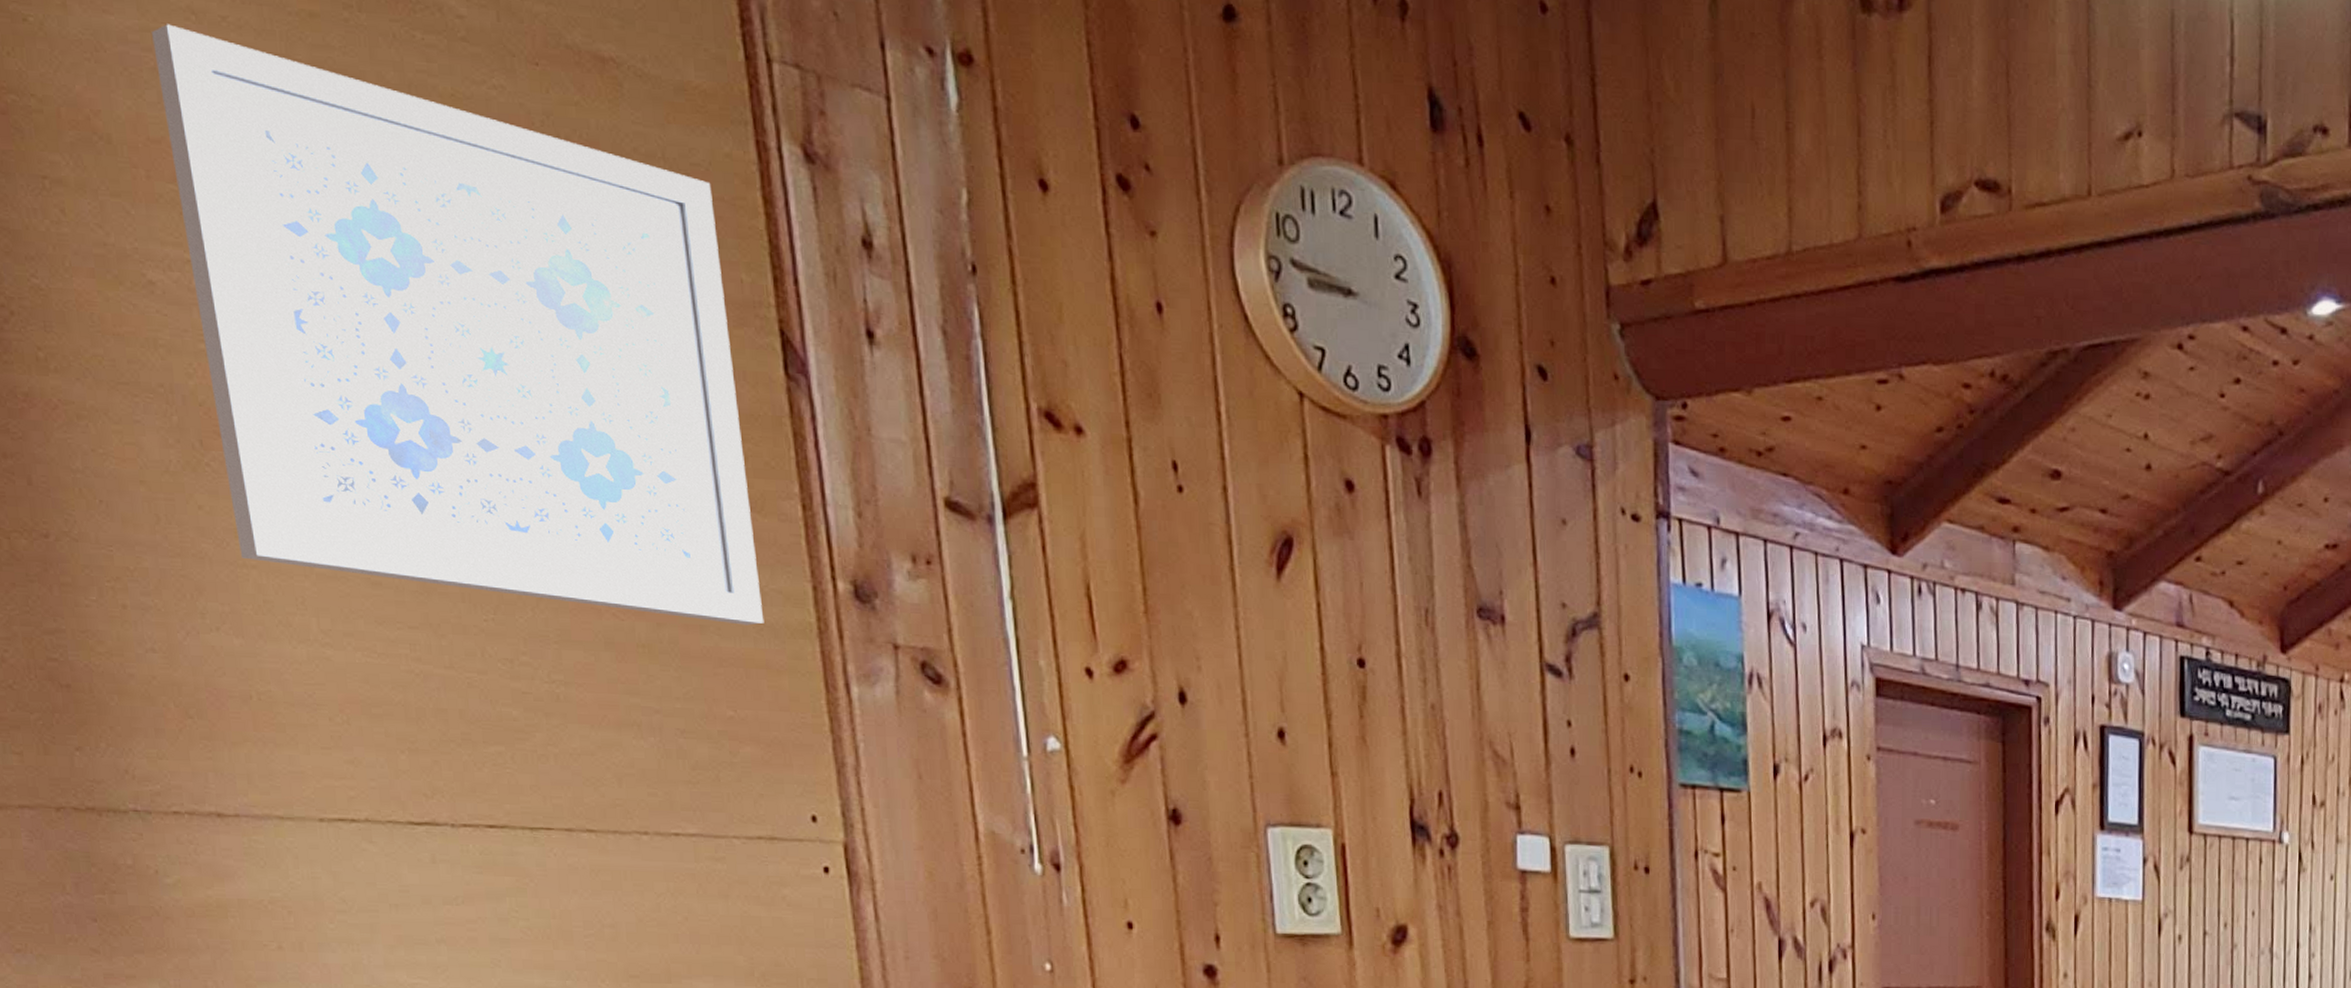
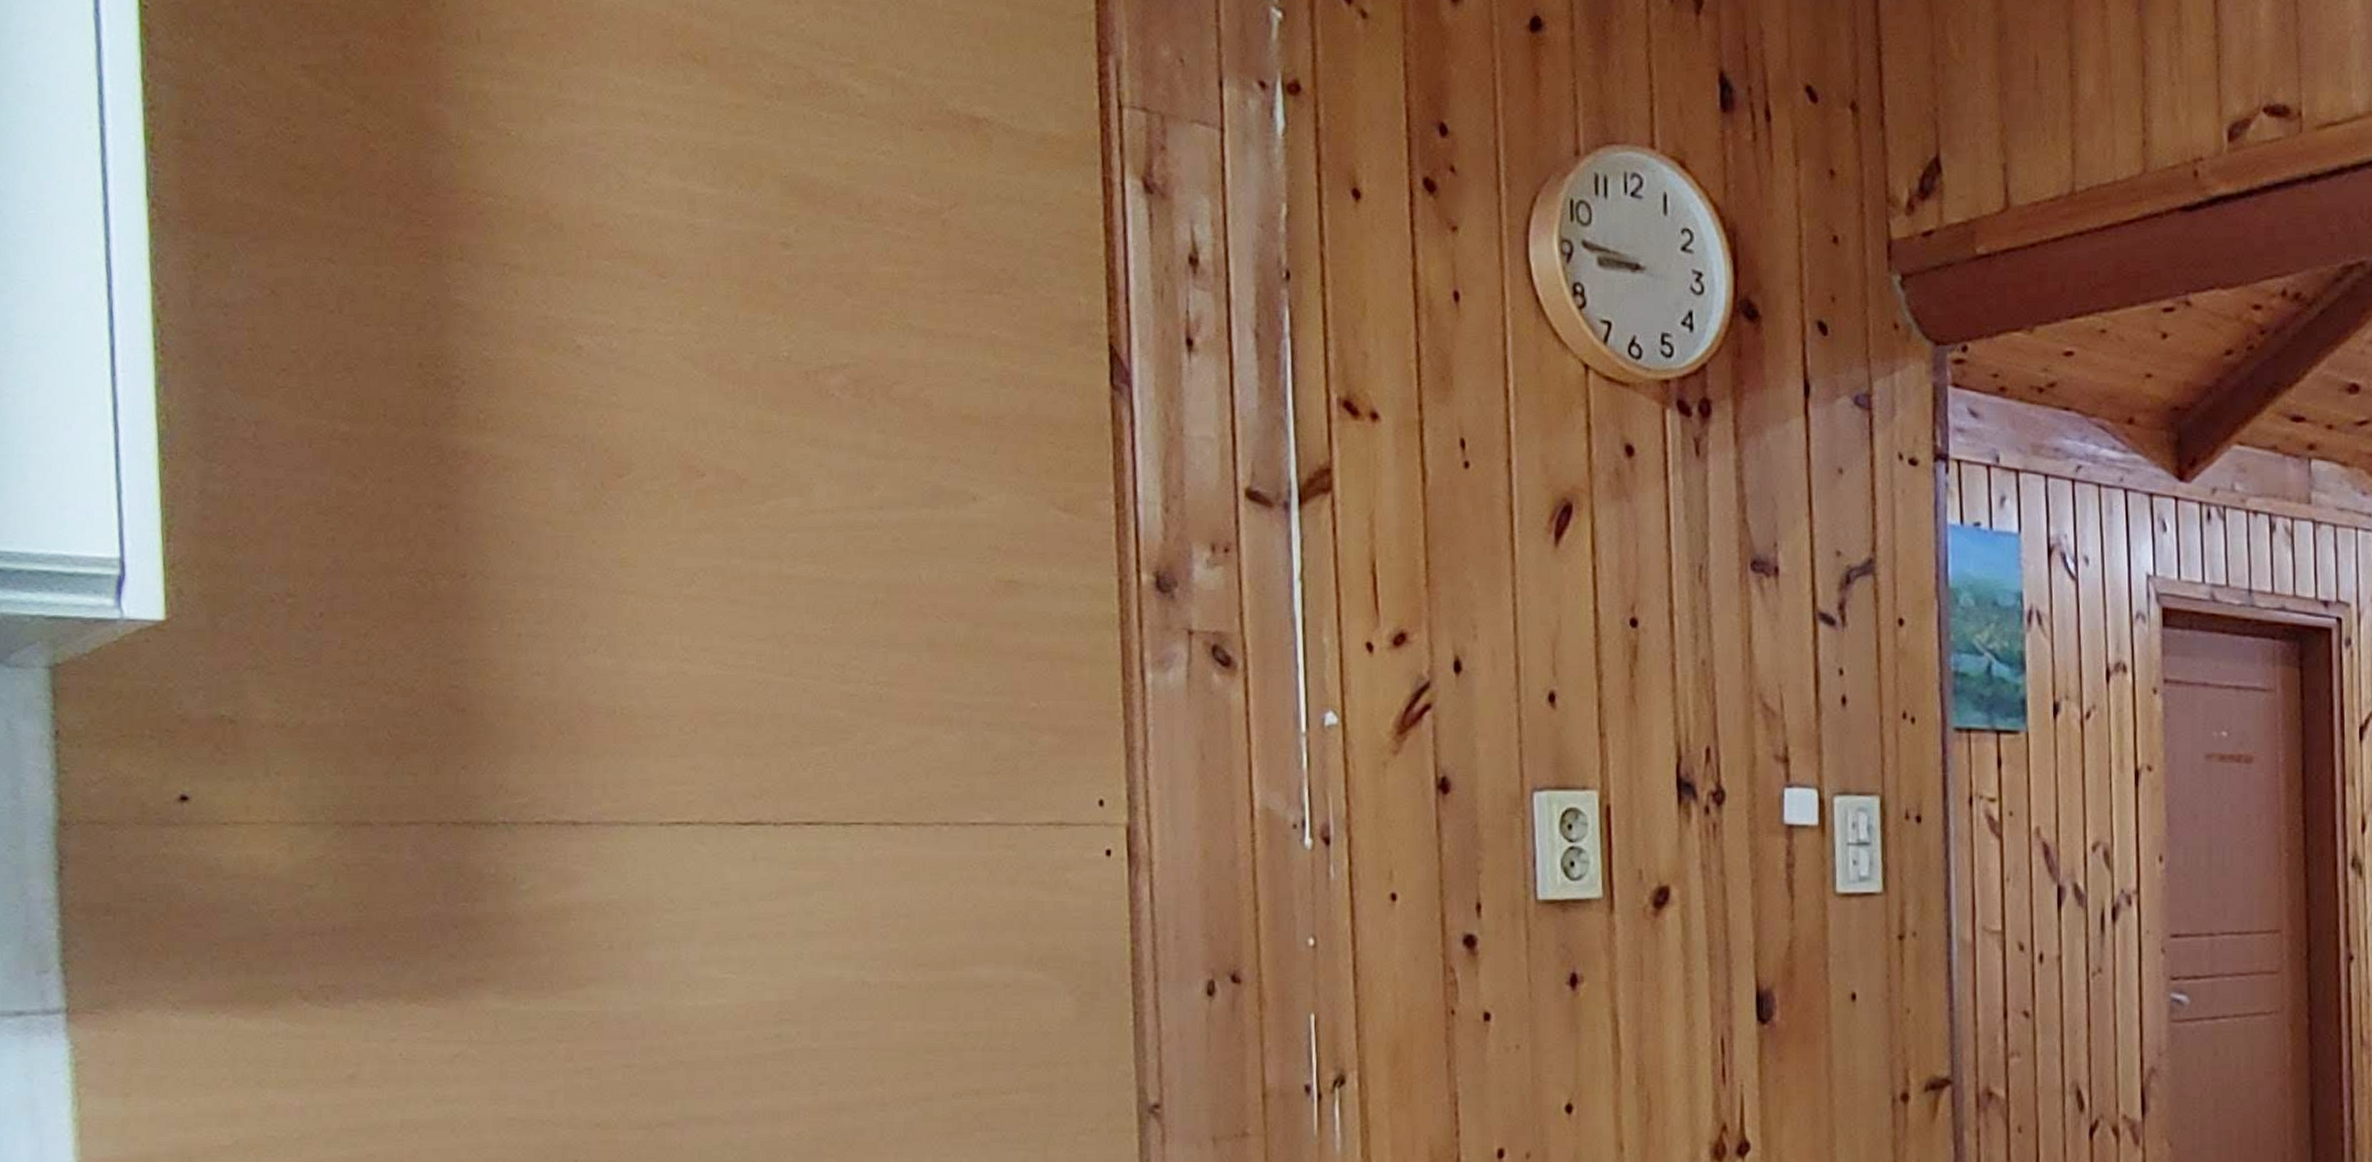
wall art: present [152,24,764,626] -> none [607,126,1072,620]

